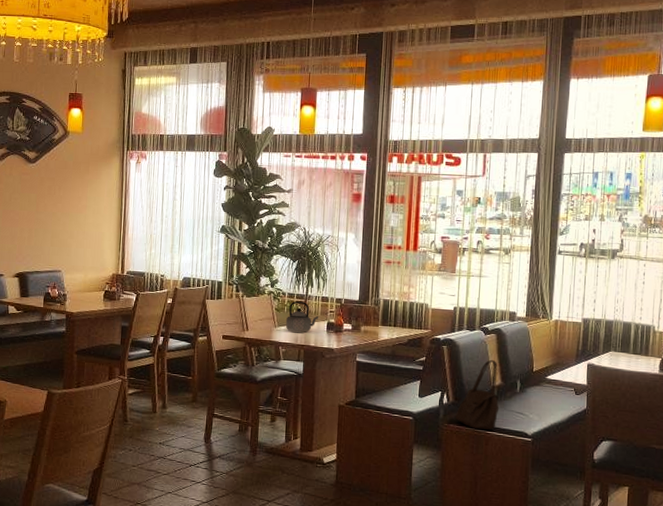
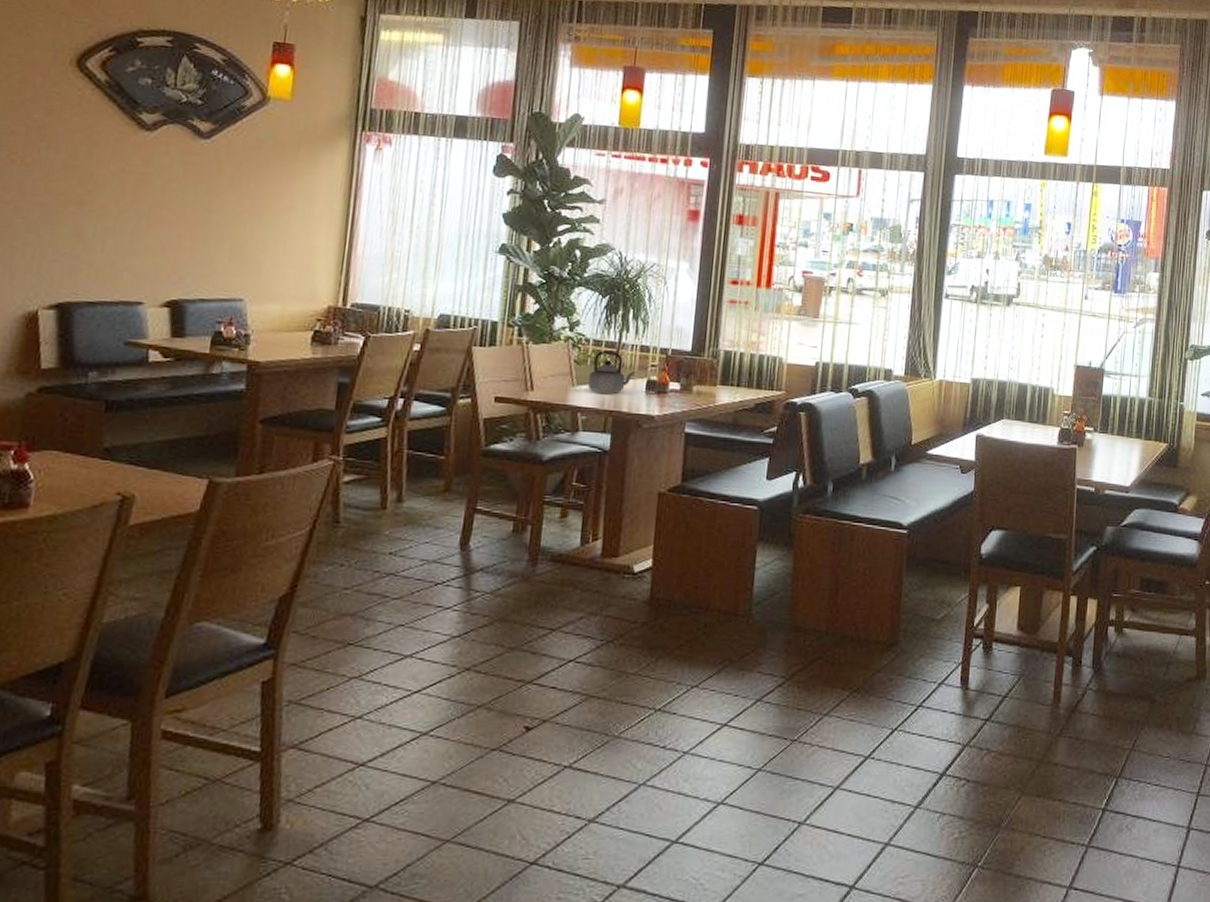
handbag: present [454,359,500,431] -> none [812,429,869,521]

